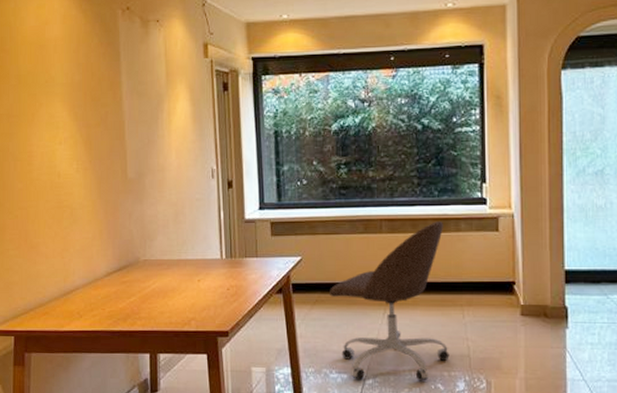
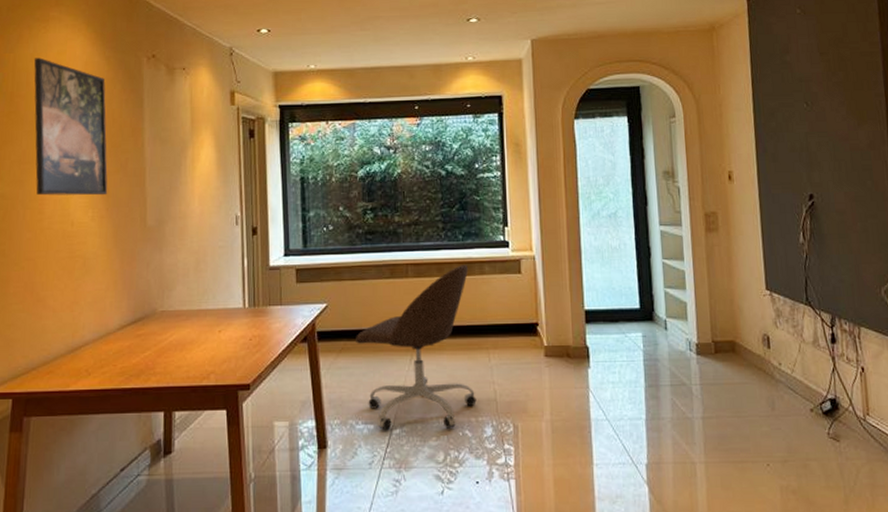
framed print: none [15,12,90,148] -> present [33,57,108,196]

